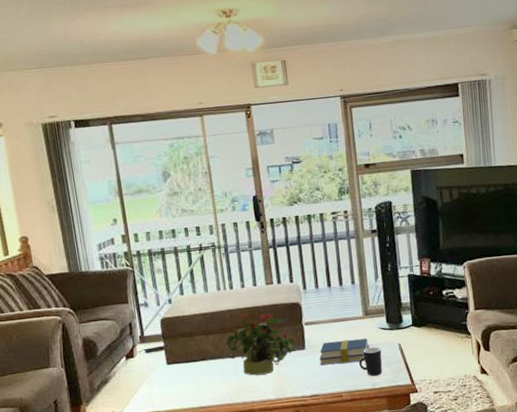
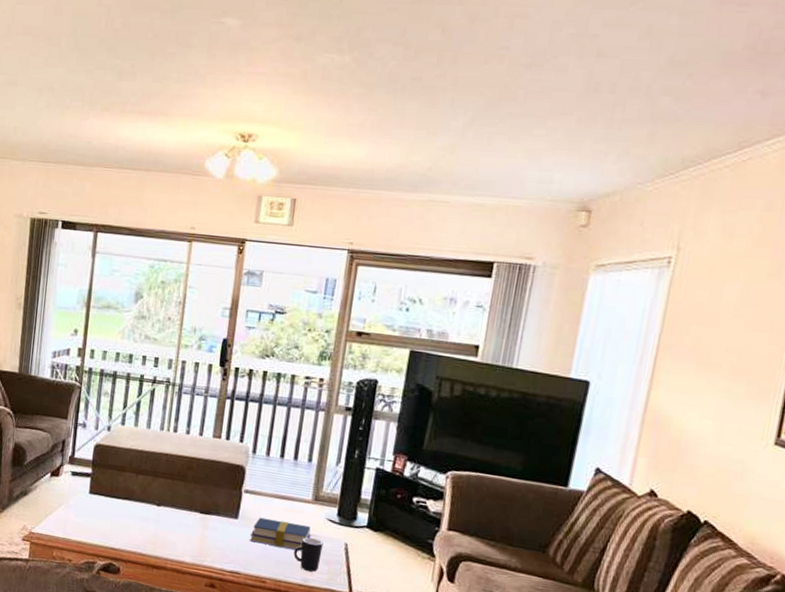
potted plant: present [225,311,297,376] -> none [153,459,232,534]

